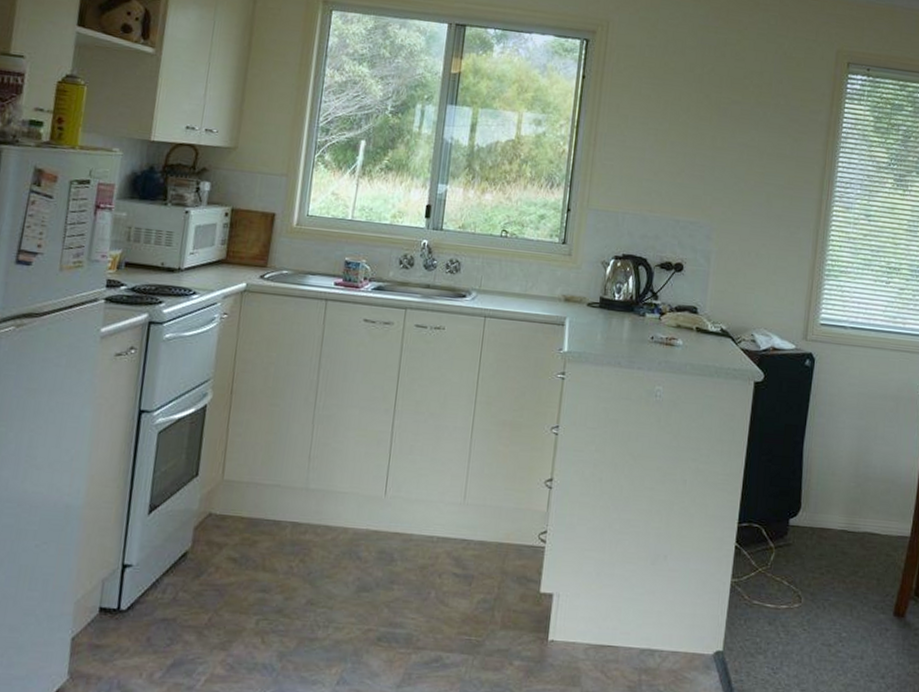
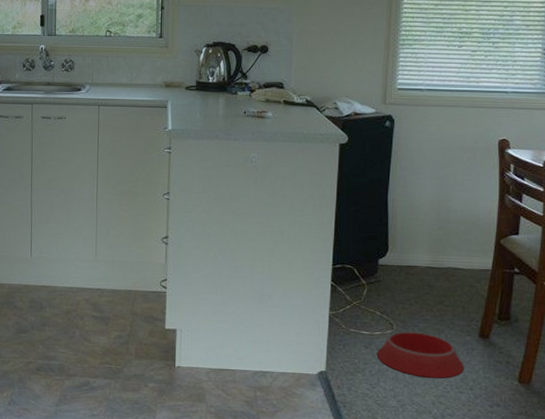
pet bowl: none [781,605,876,664] -> present [376,331,464,378]

